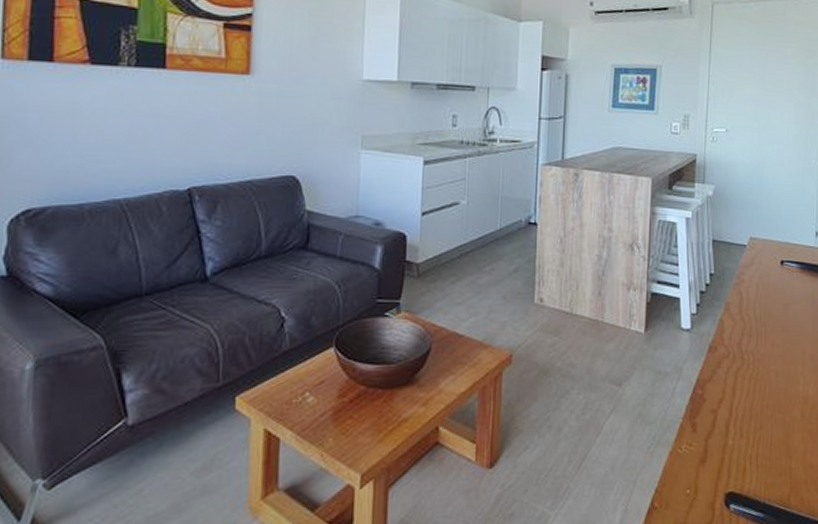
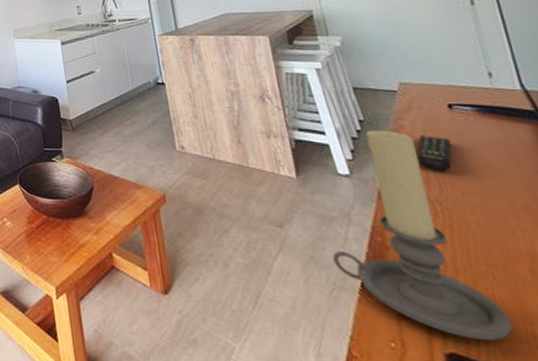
candle holder: none [658,284,778,478] -> present [332,130,513,342]
remote control: none [746,289,775,325] -> present [415,135,452,171]

